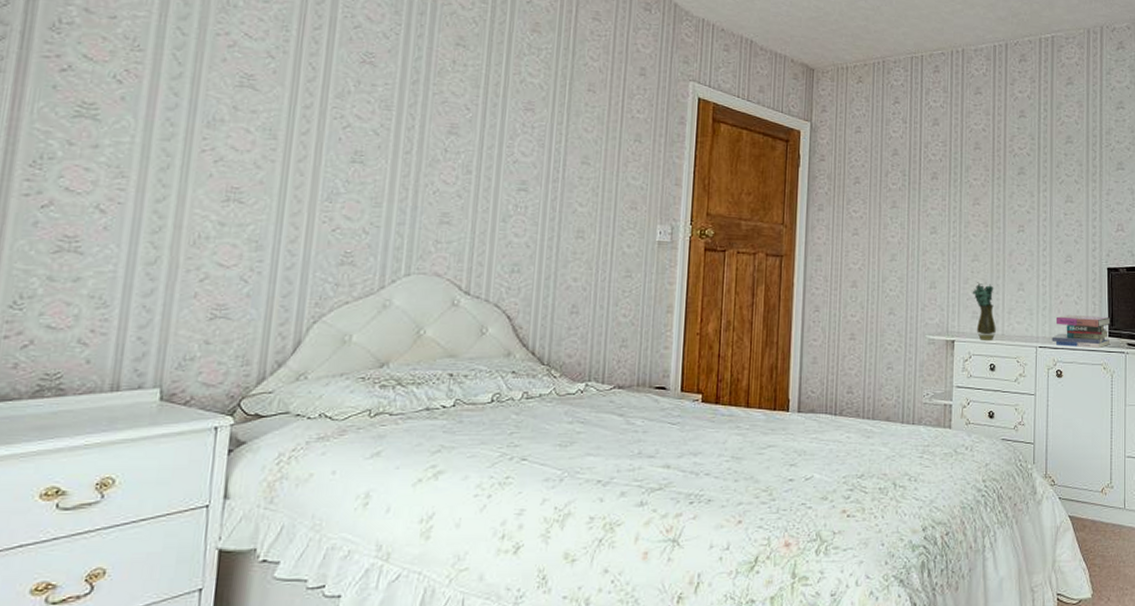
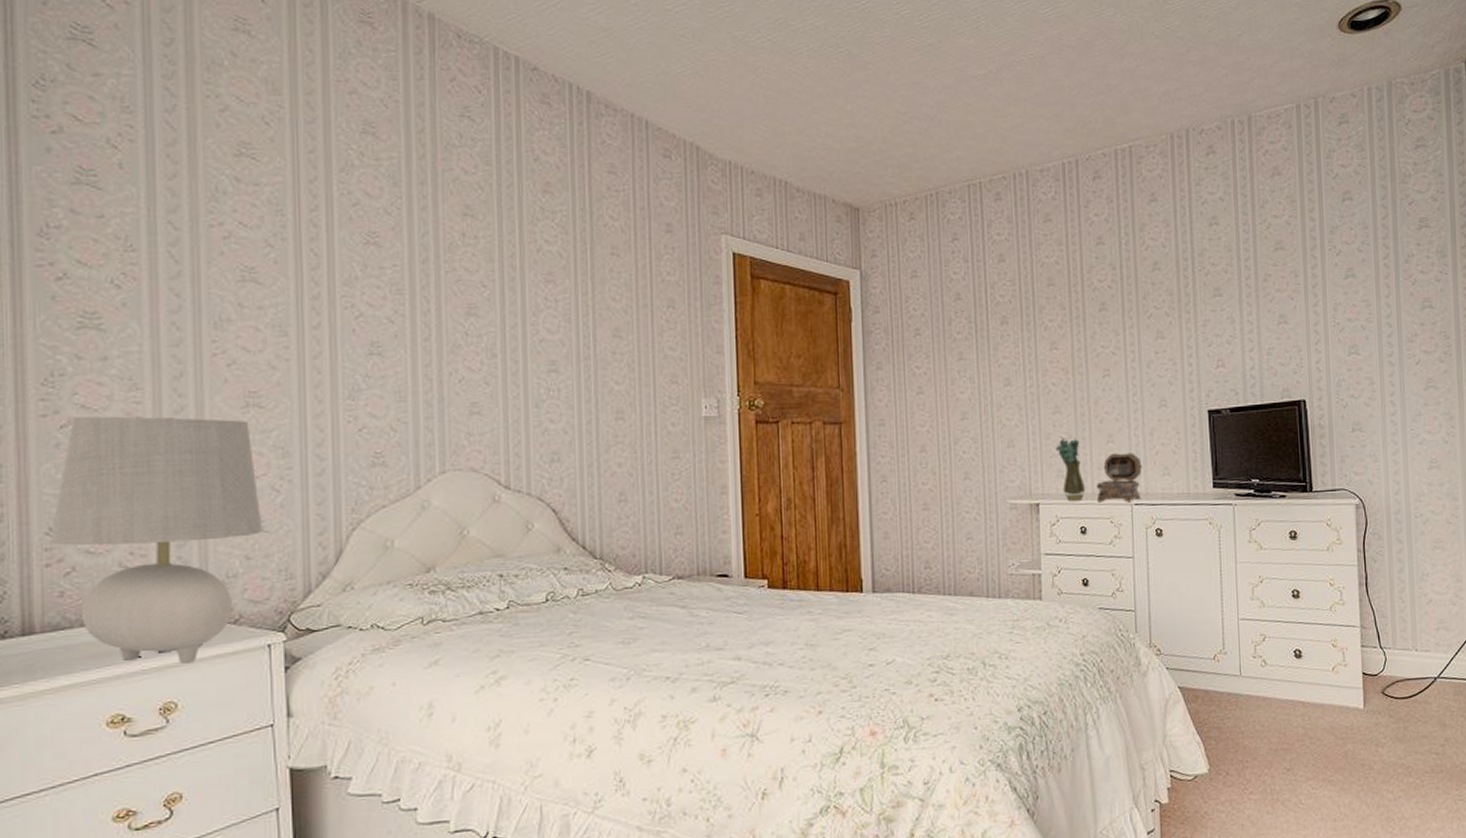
table lamp: none [13,198,228,442] -> present [51,416,263,665]
jewelry box: none [1005,300,1048,346] -> present [1096,453,1143,504]
books: present [1052,314,1111,349] -> none [1148,465,1215,502]

